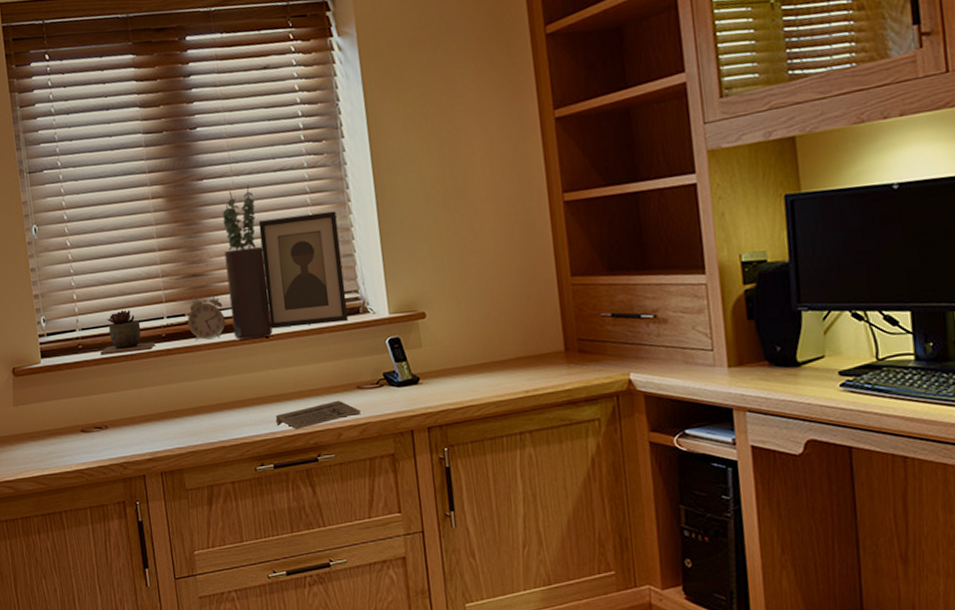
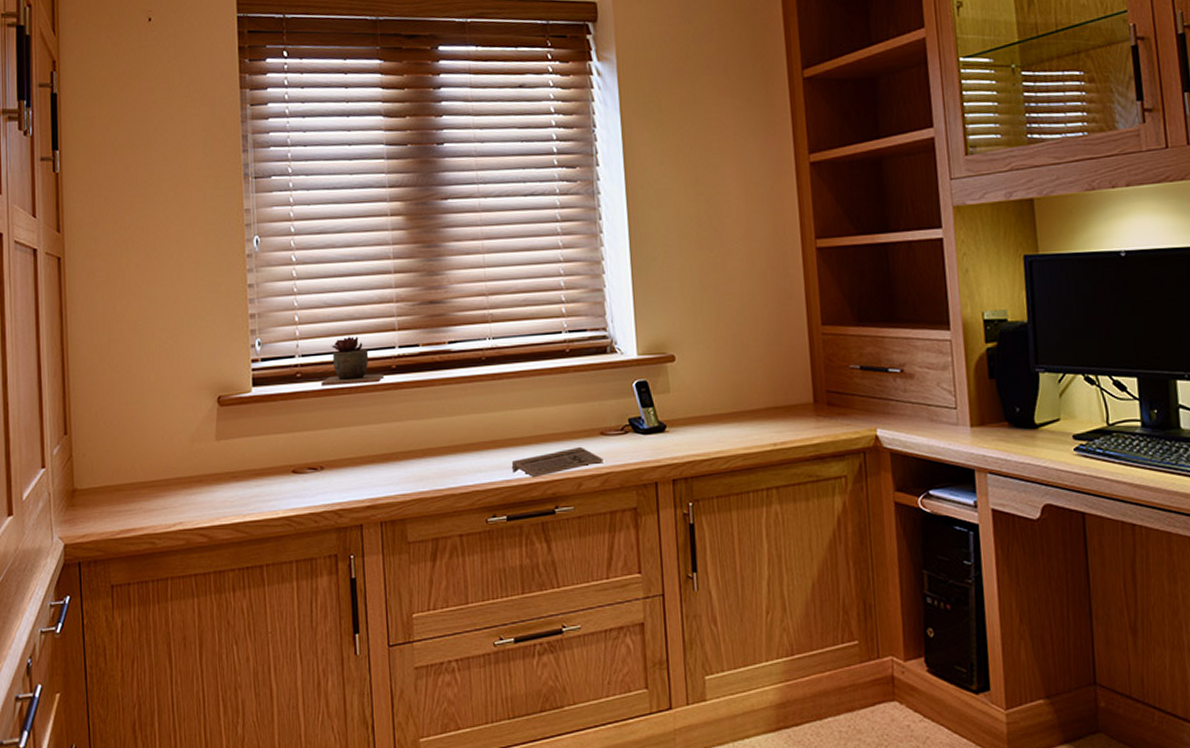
alarm clock: present [187,292,226,341] -> none [421,322,463,375]
vase: present [222,185,273,340] -> none [466,208,514,376]
picture frame: present [258,211,349,329] -> none [504,242,595,366]

